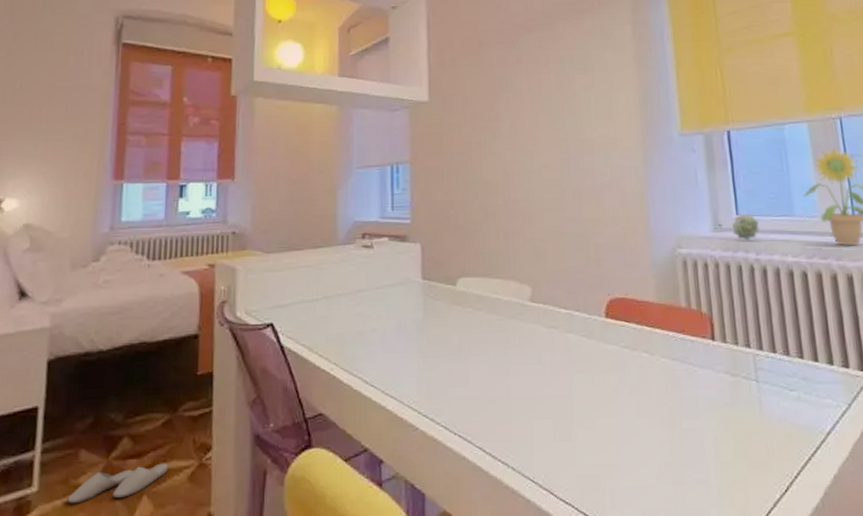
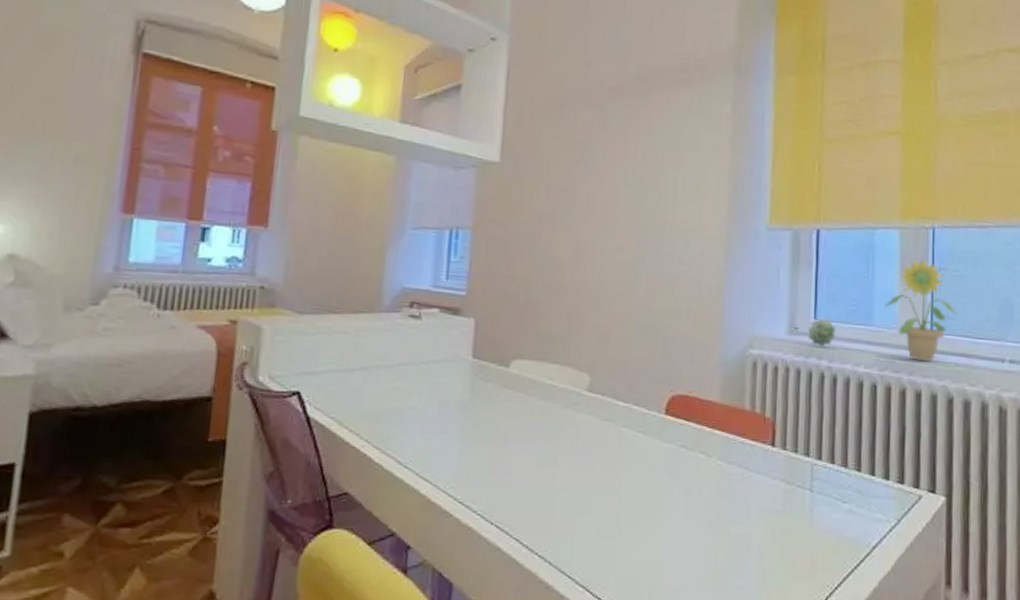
slippers: present [67,463,169,504] -> none [45,534,167,573]

